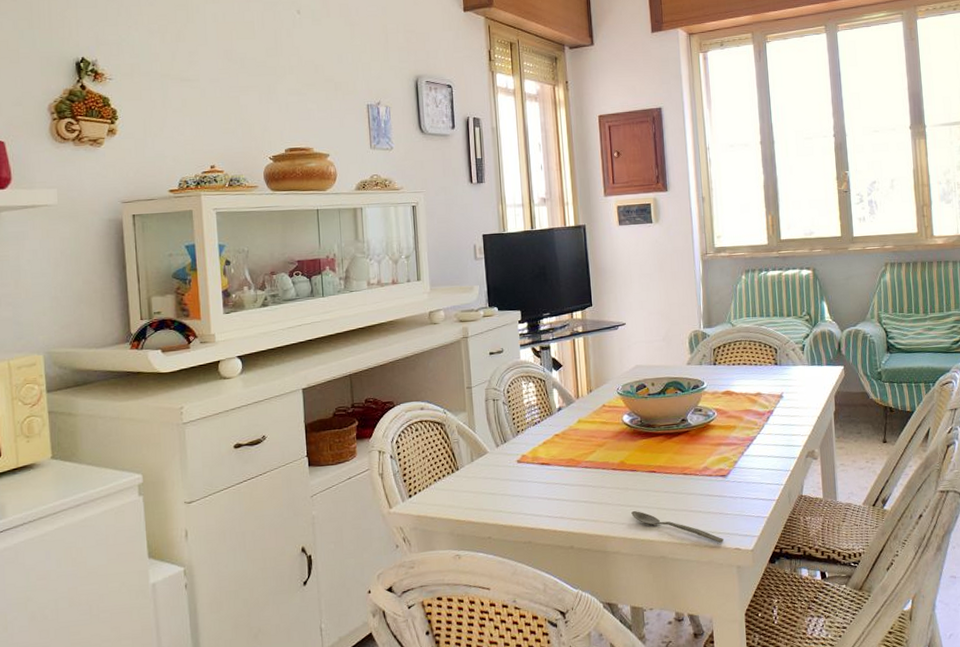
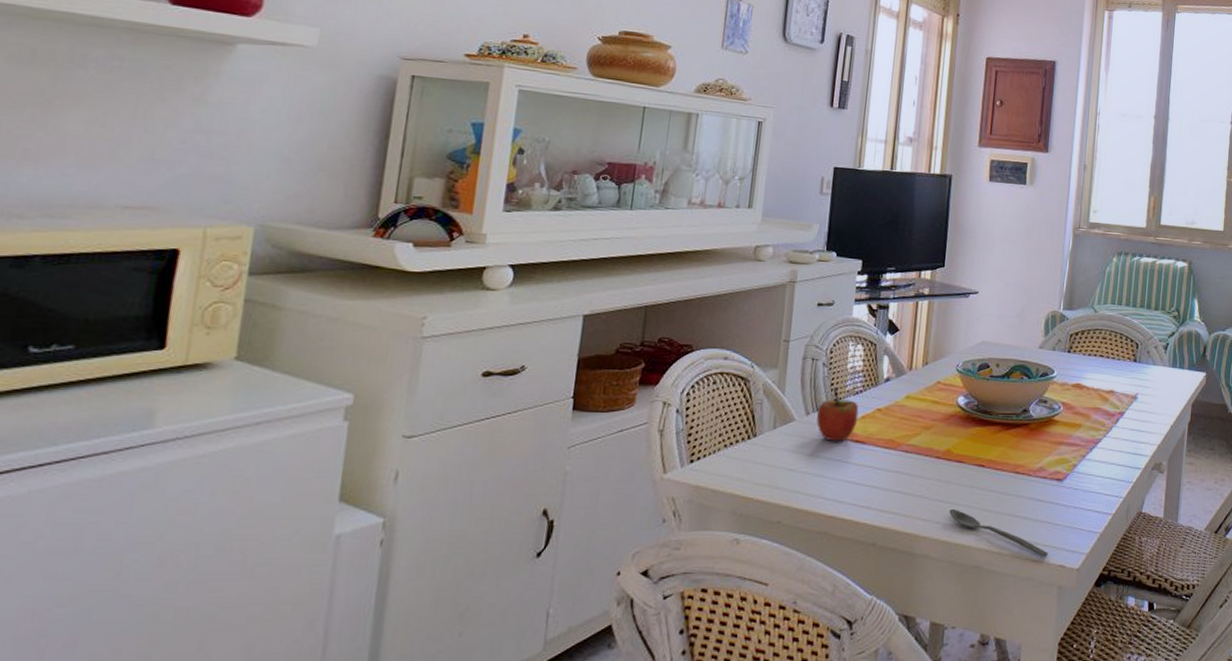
apple: none [505,421,540,467] -> present [816,387,859,442]

